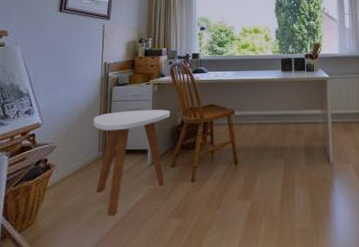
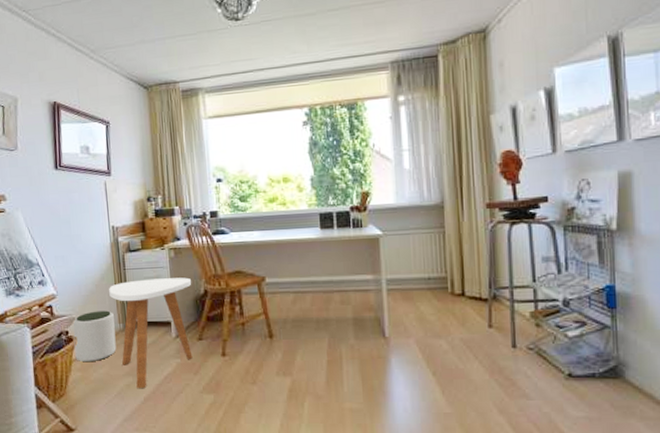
plant pot: none [50,139,95,190] -> present [73,310,117,363]

